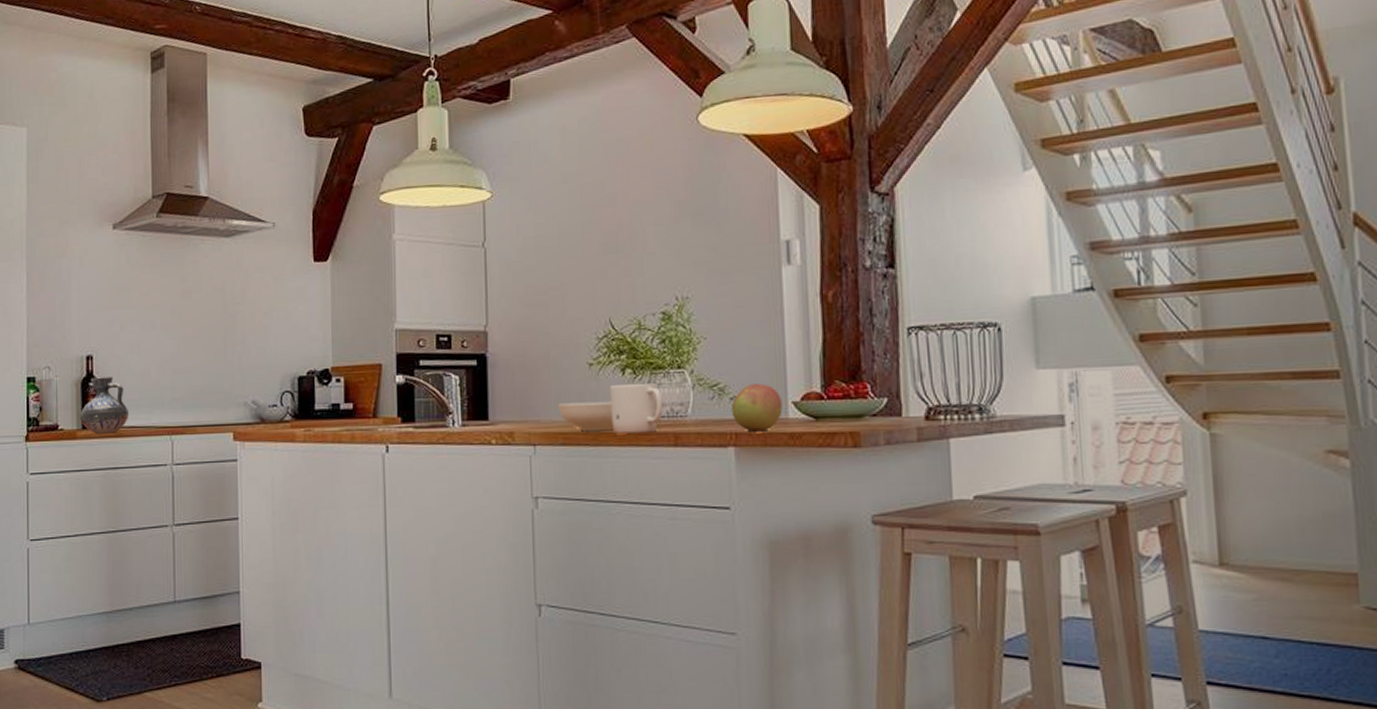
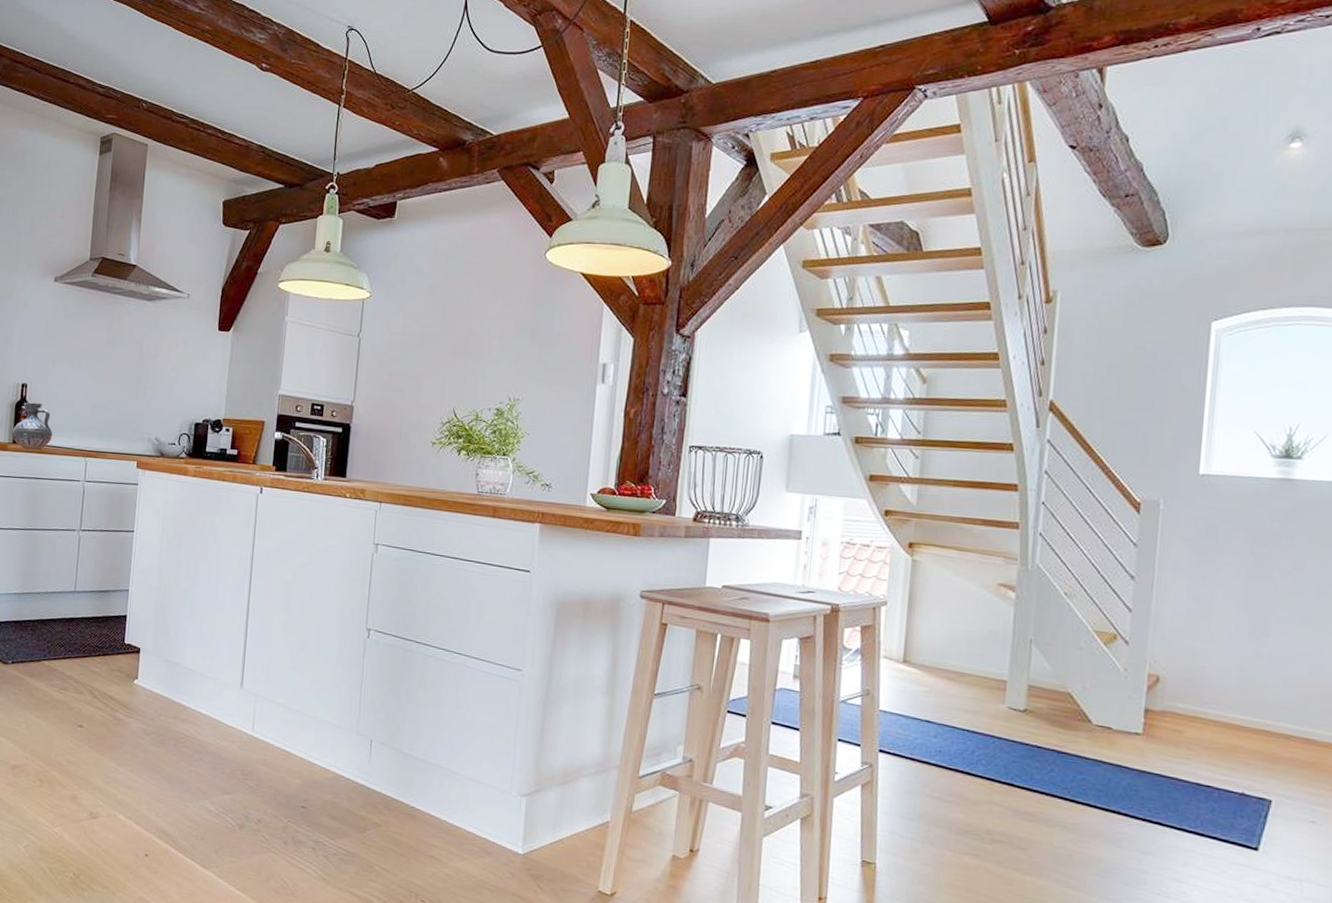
bowl: present [558,401,615,432] -> none [403,471,447,499]
mug: present [609,384,663,434] -> none [444,462,488,504]
fruit: present [731,383,783,432] -> none [541,475,583,514]

